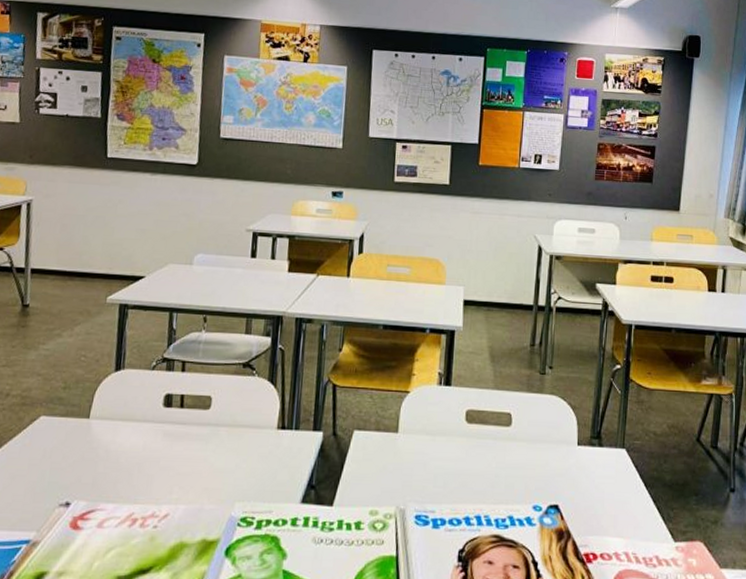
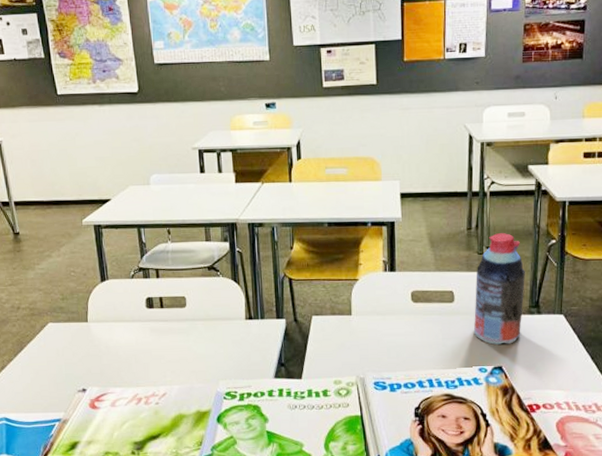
bottle: none [529,353,588,479] -> present [473,233,525,345]

